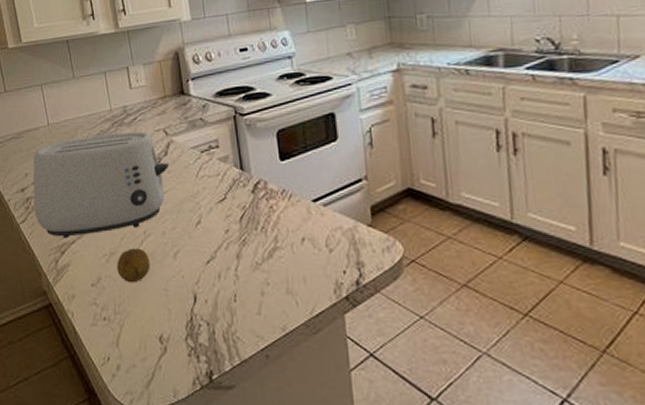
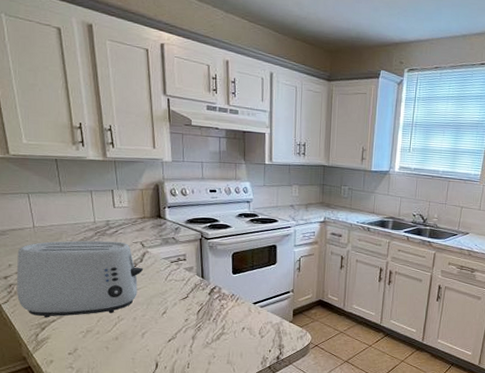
fruit: present [117,248,150,283] -> none [92,328,122,353]

